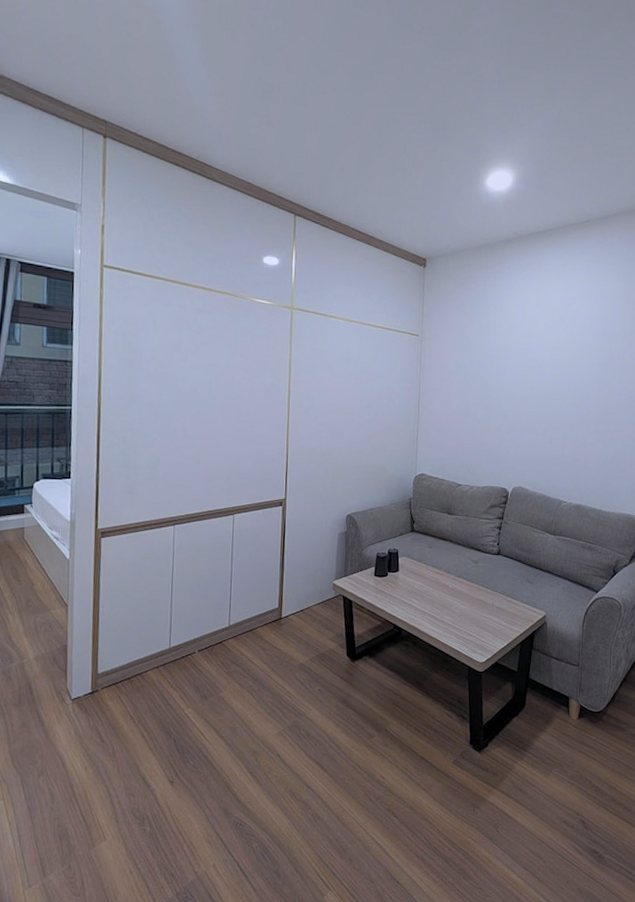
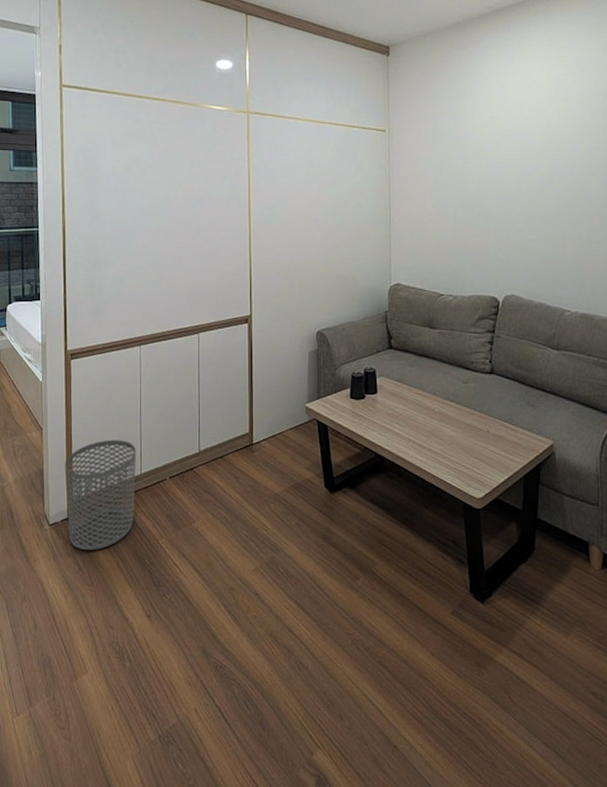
waste bin: none [90,615,166,723] -> present [64,439,136,551]

